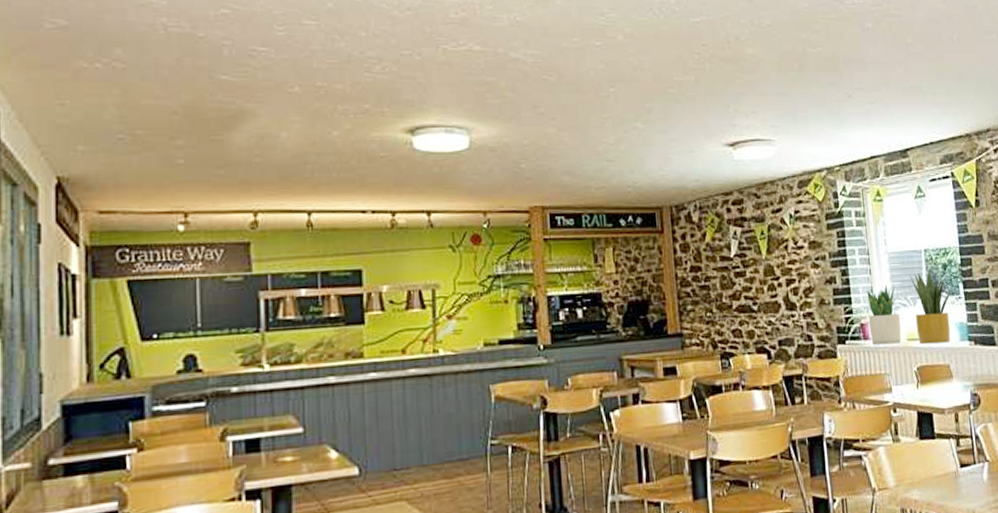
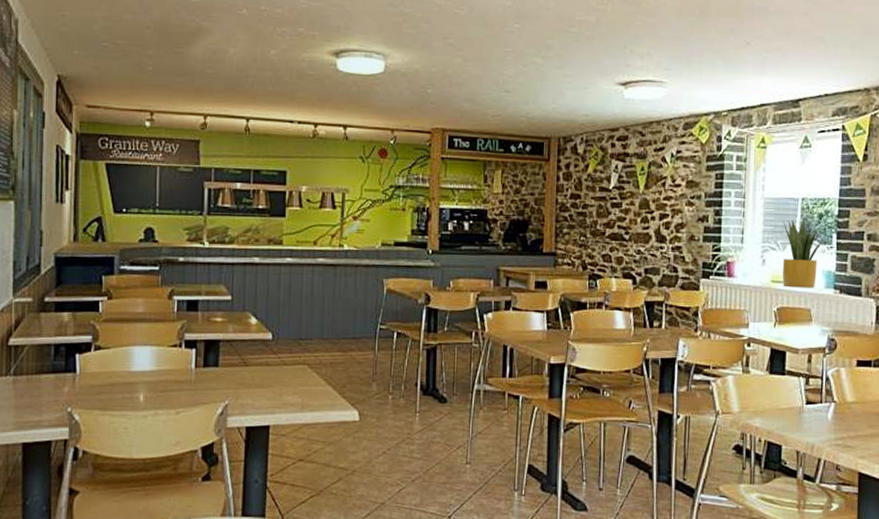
planter: present [866,284,901,346] -> none [735,228,767,284]

